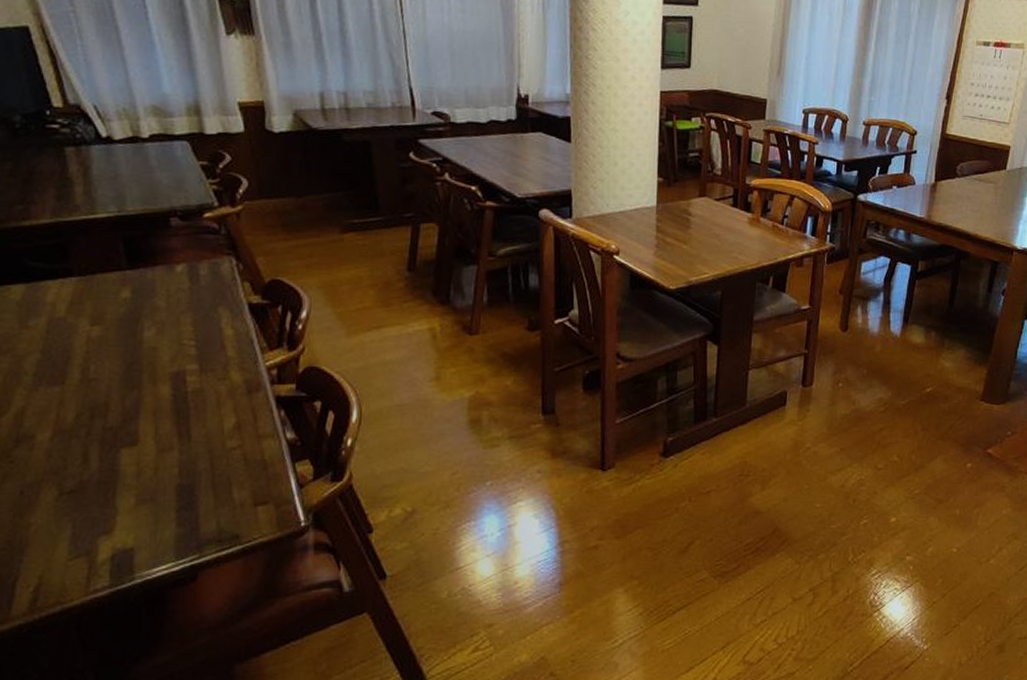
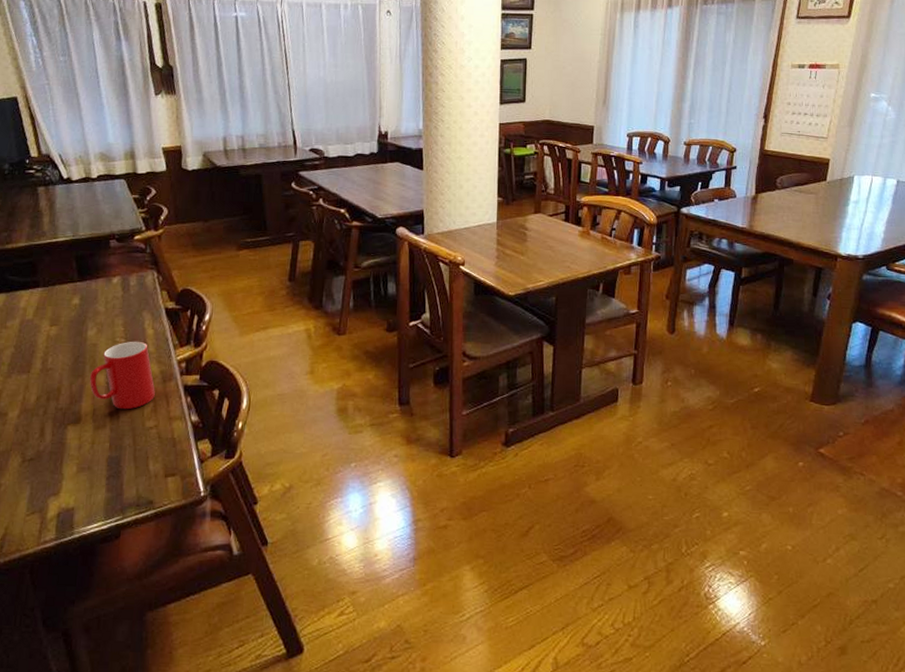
cup: none [148,343,238,428] -> present [89,341,155,410]

